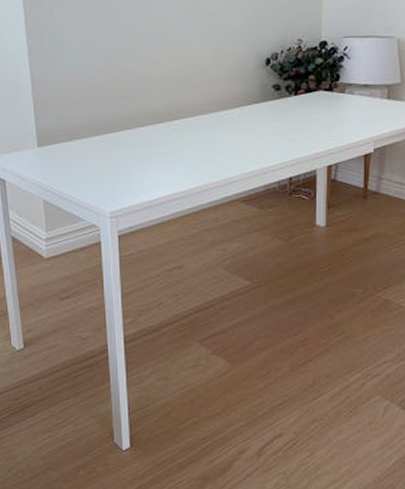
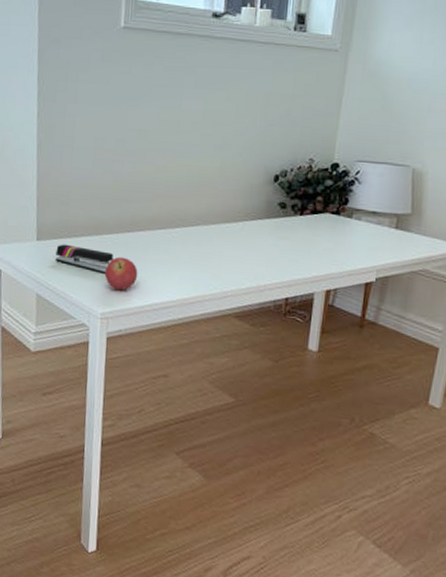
stapler: none [58,148,116,173] -> present [55,244,114,274]
fruit: none [109,154,142,188] -> present [104,256,138,291]

